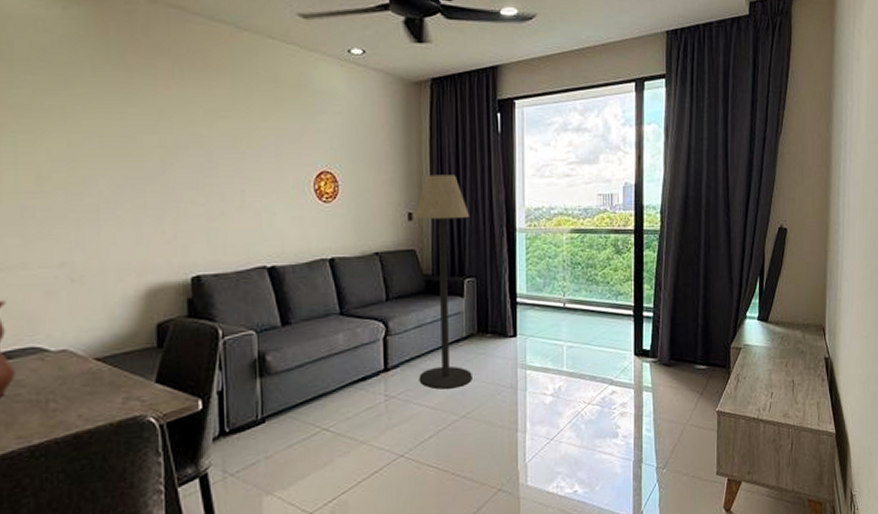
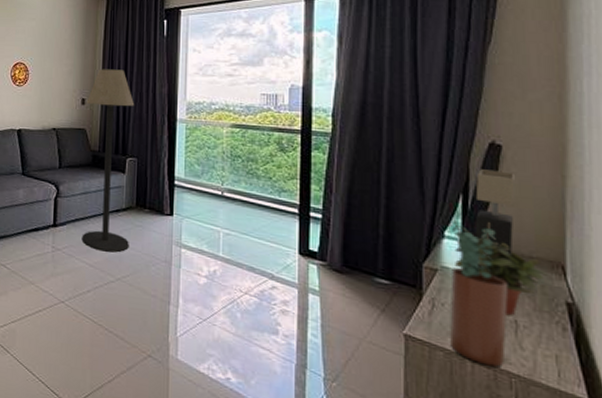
vase: none [749,299,789,423] -> present [450,218,508,368]
potted plant: none [753,313,814,378] -> present [455,237,548,316]
table lamp: none [767,252,795,341] -> present [475,169,515,269]

